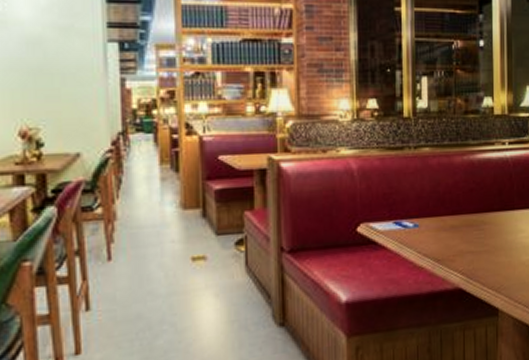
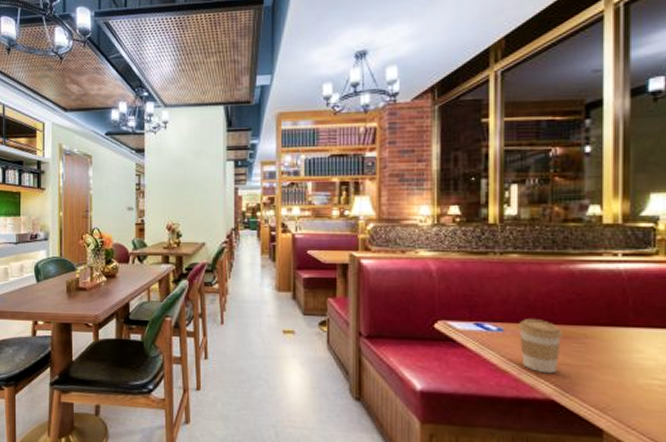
coffee cup: none [431,211,467,264] -> present [518,319,563,374]

